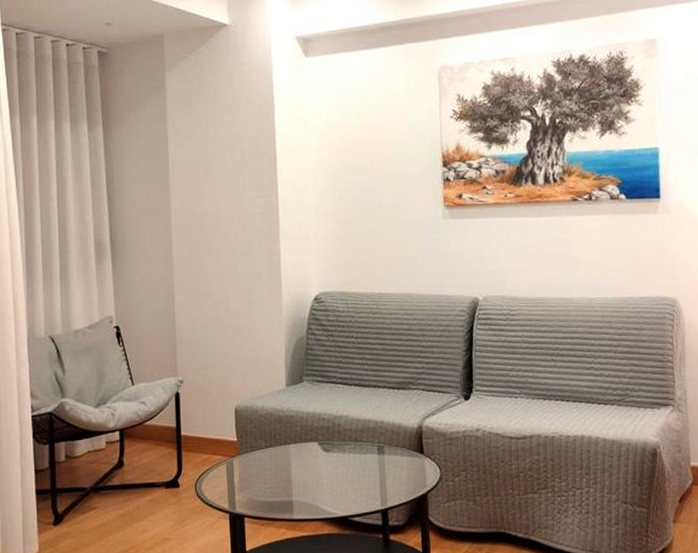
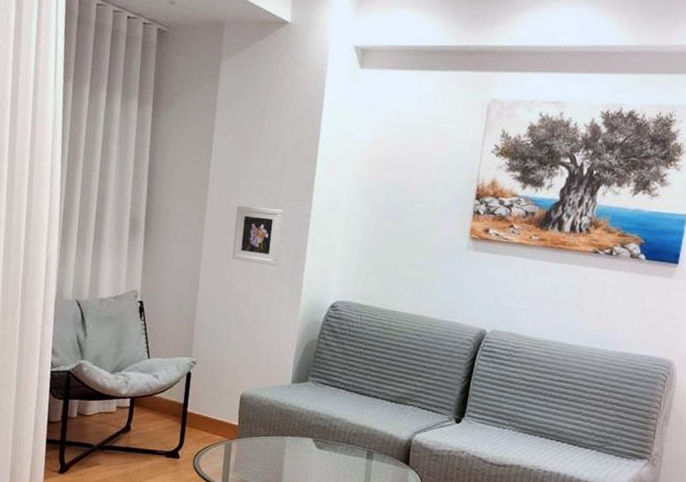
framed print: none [202,208,254,268] -> present [232,205,284,266]

